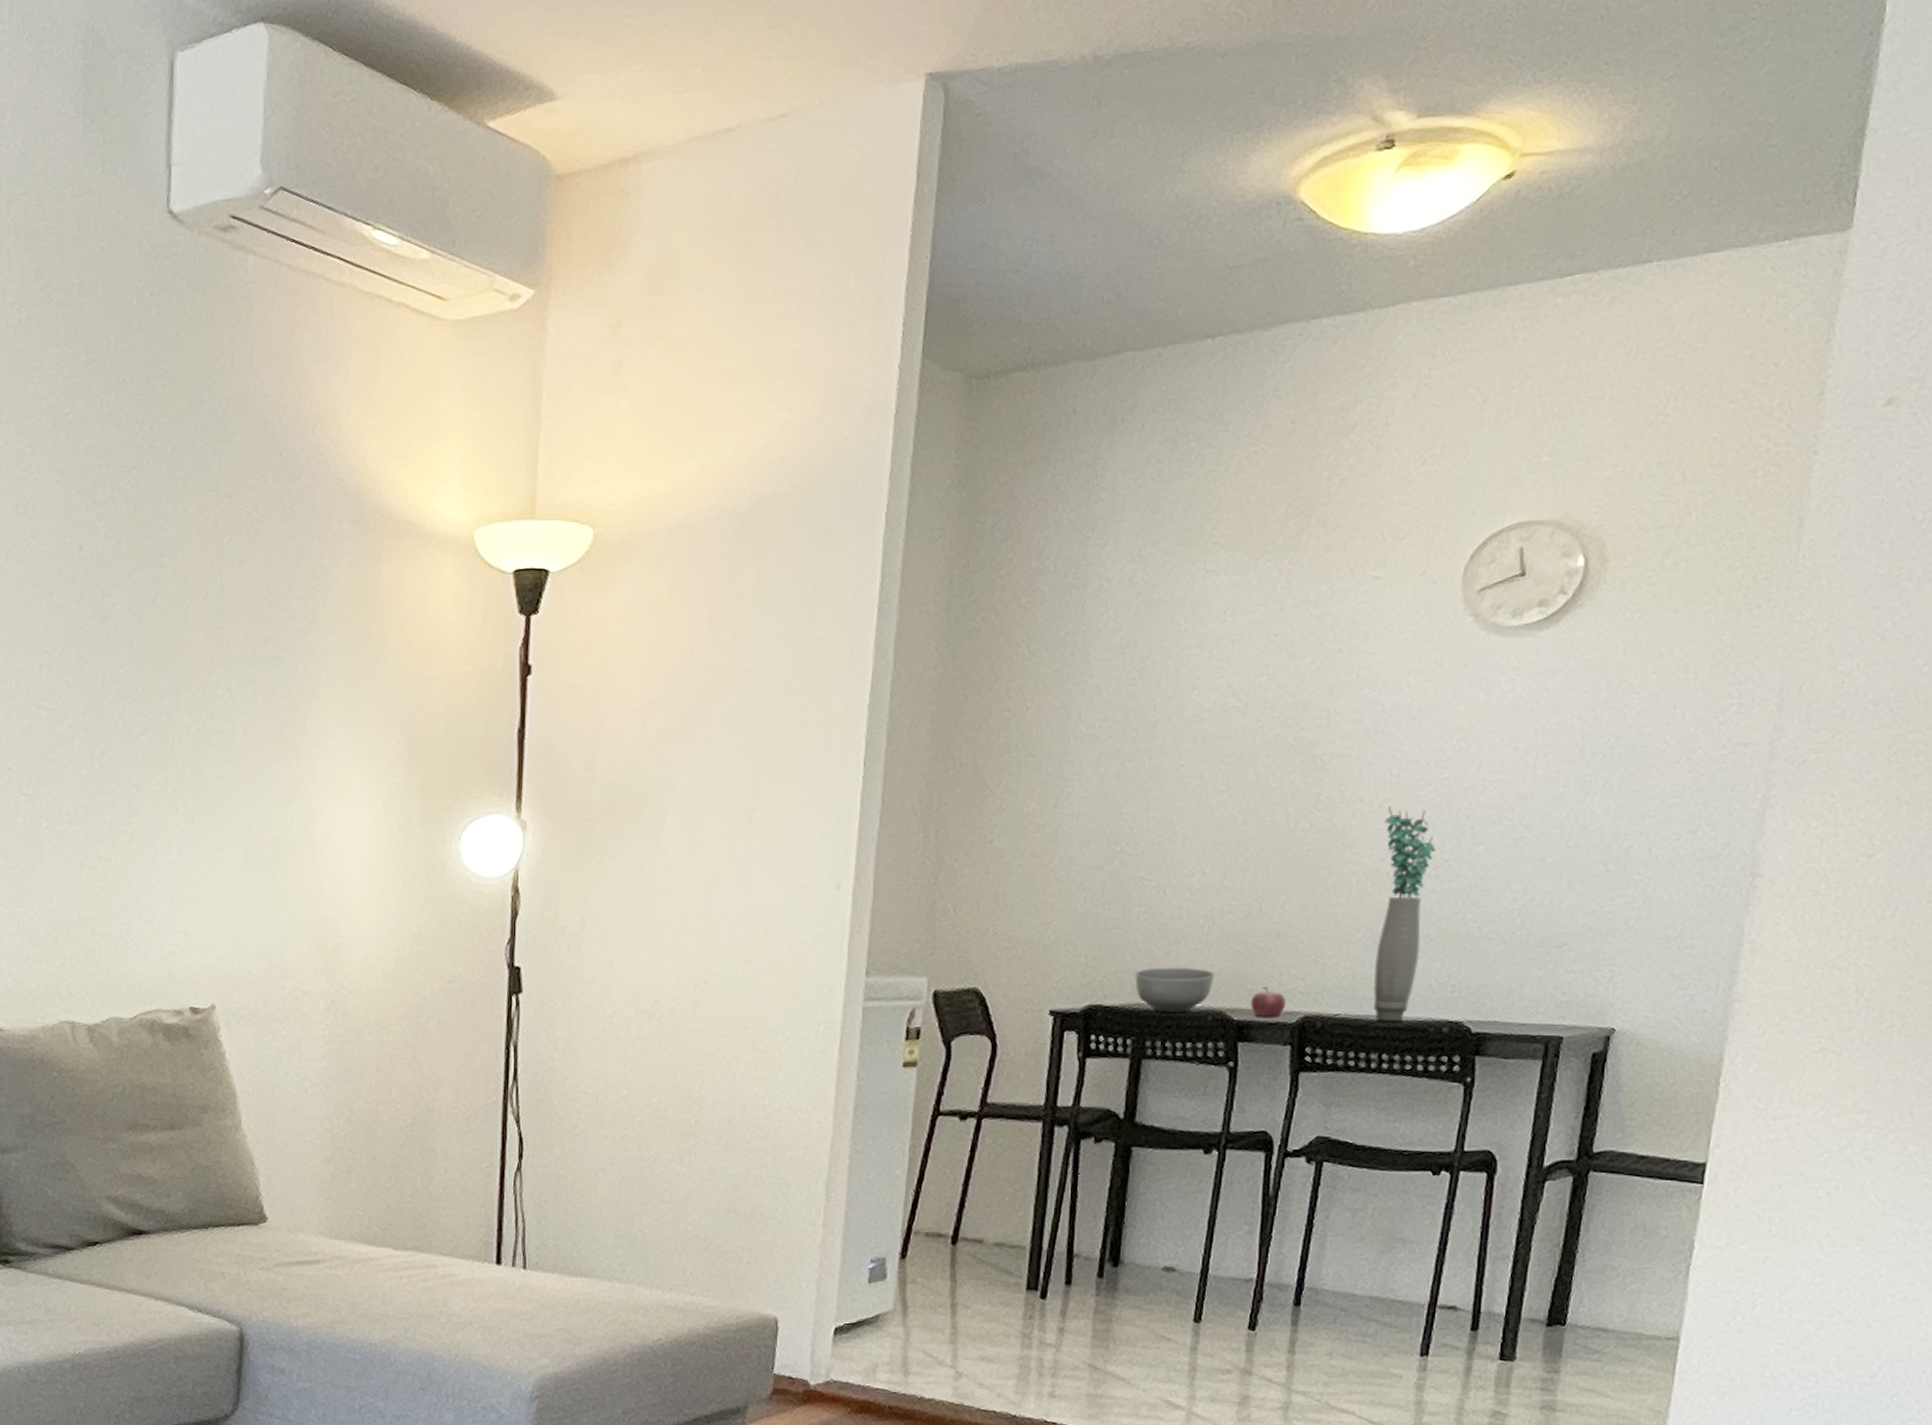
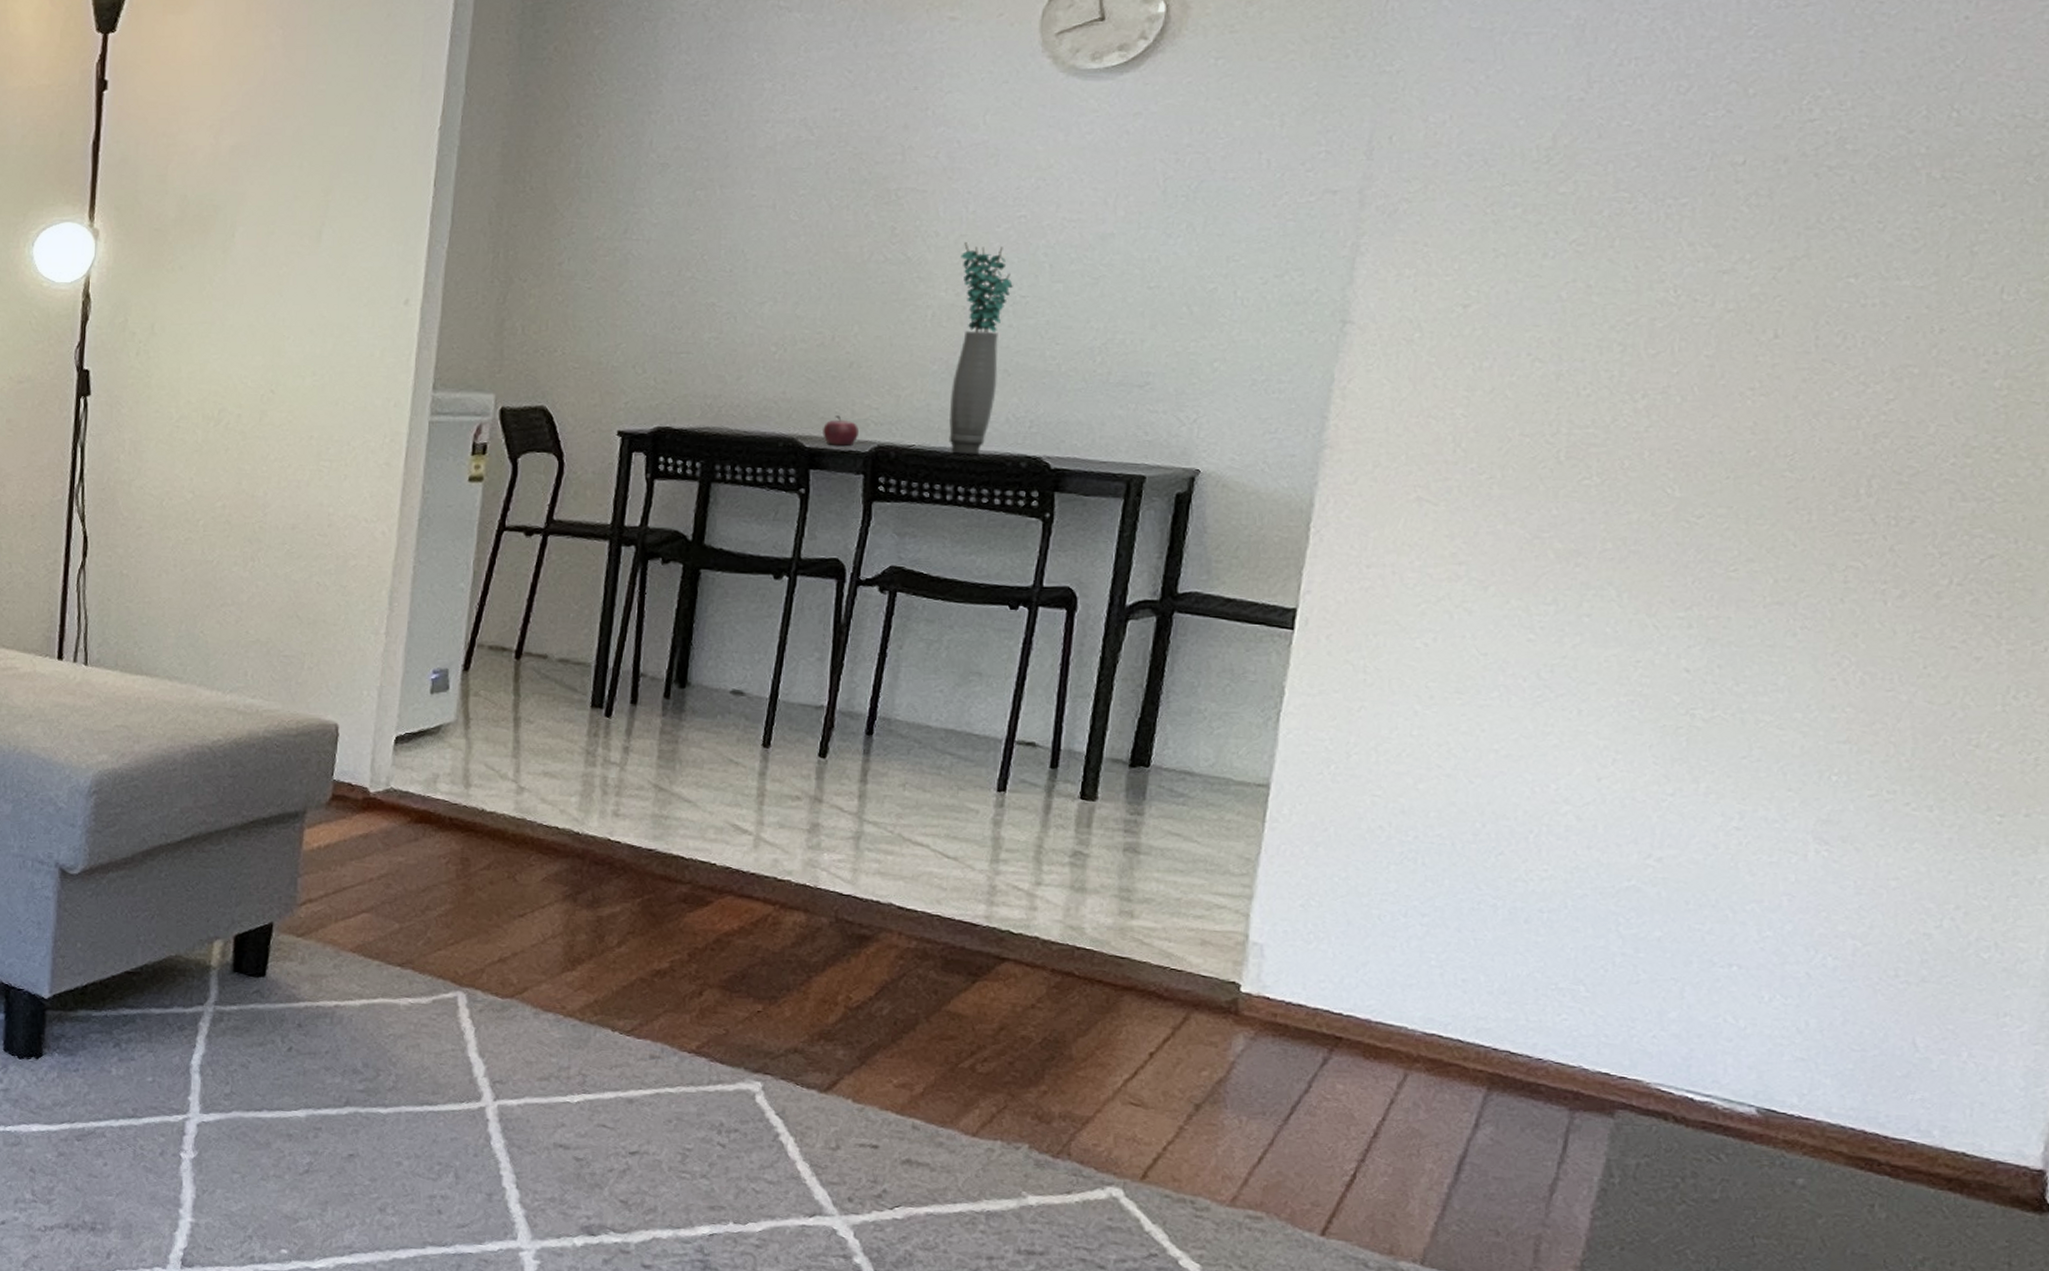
bowl: present [1135,967,1215,1013] -> none [705,392,786,438]

